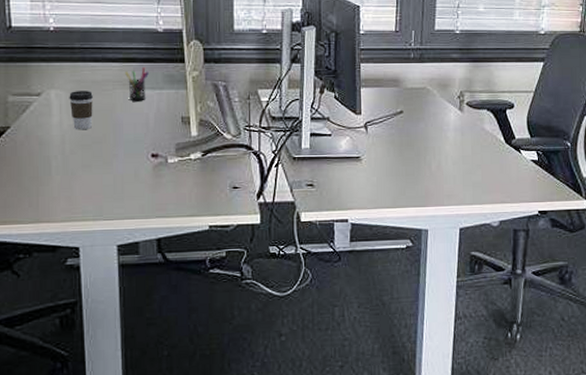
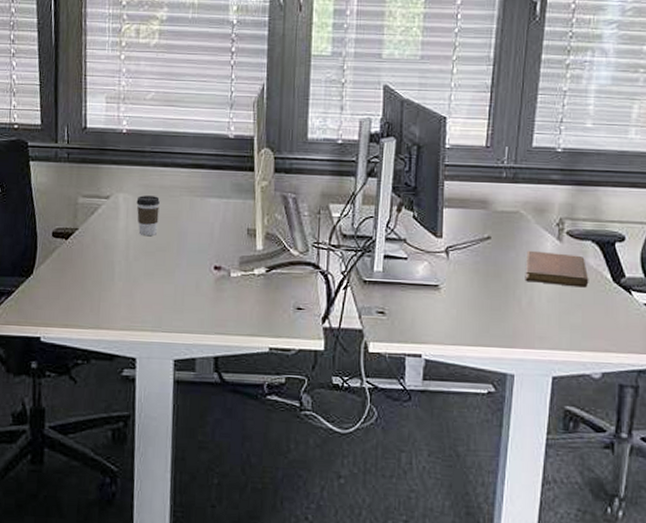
pen holder: present [125,67,149,101] -> none [193,174,217,210]
notebook: none [433,121,486,150] -> present [525,250,589,288]

